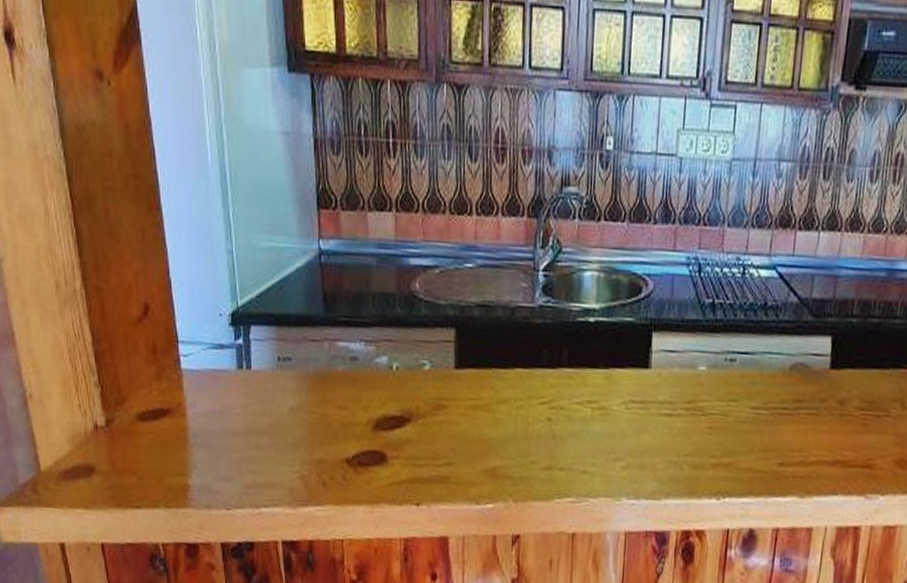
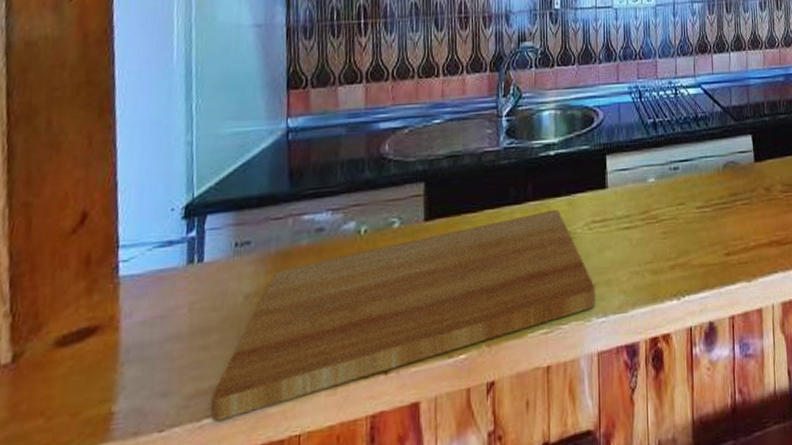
cutting board: none [266,380,628,512] -> present [211,210,596,421]

